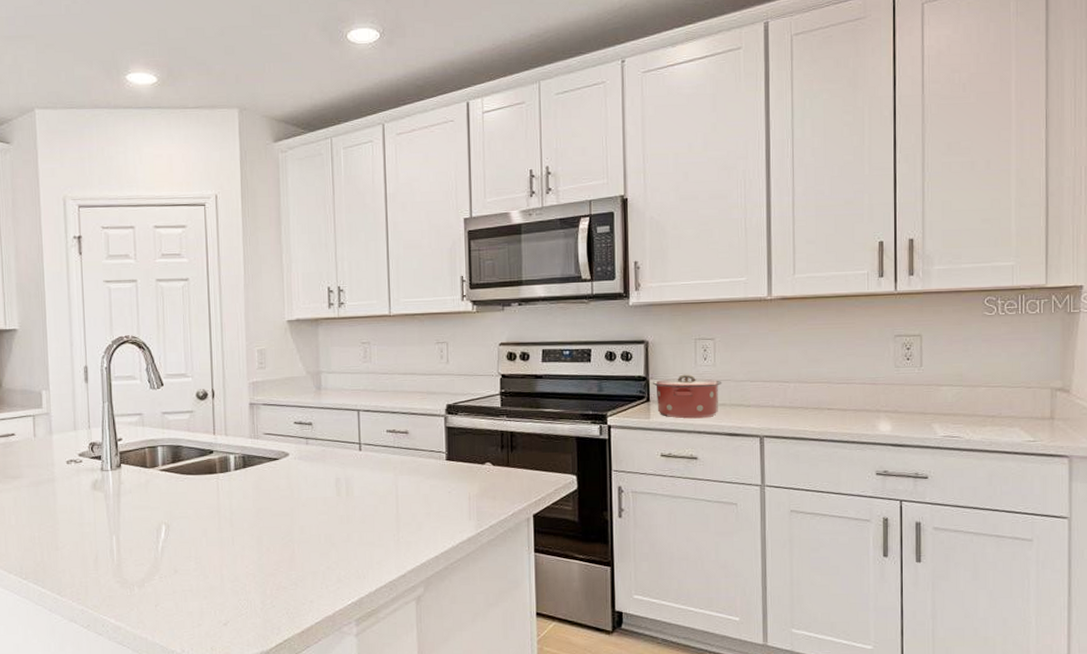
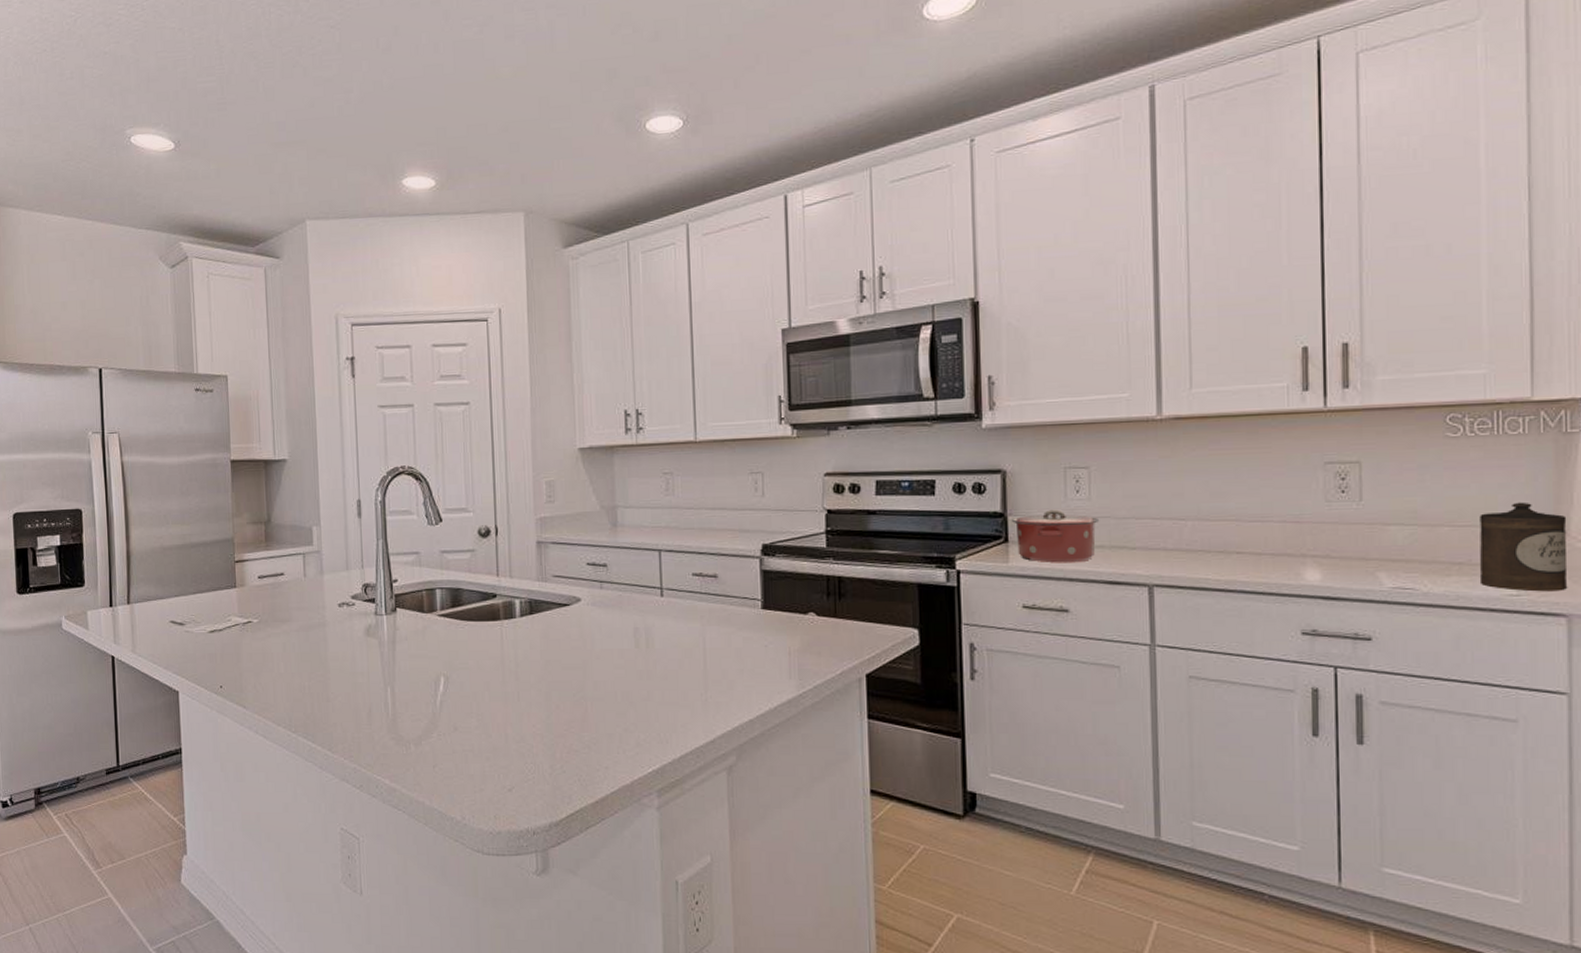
canister: none [1007,367,1070,438] -> present [1479,502,1568,592]

